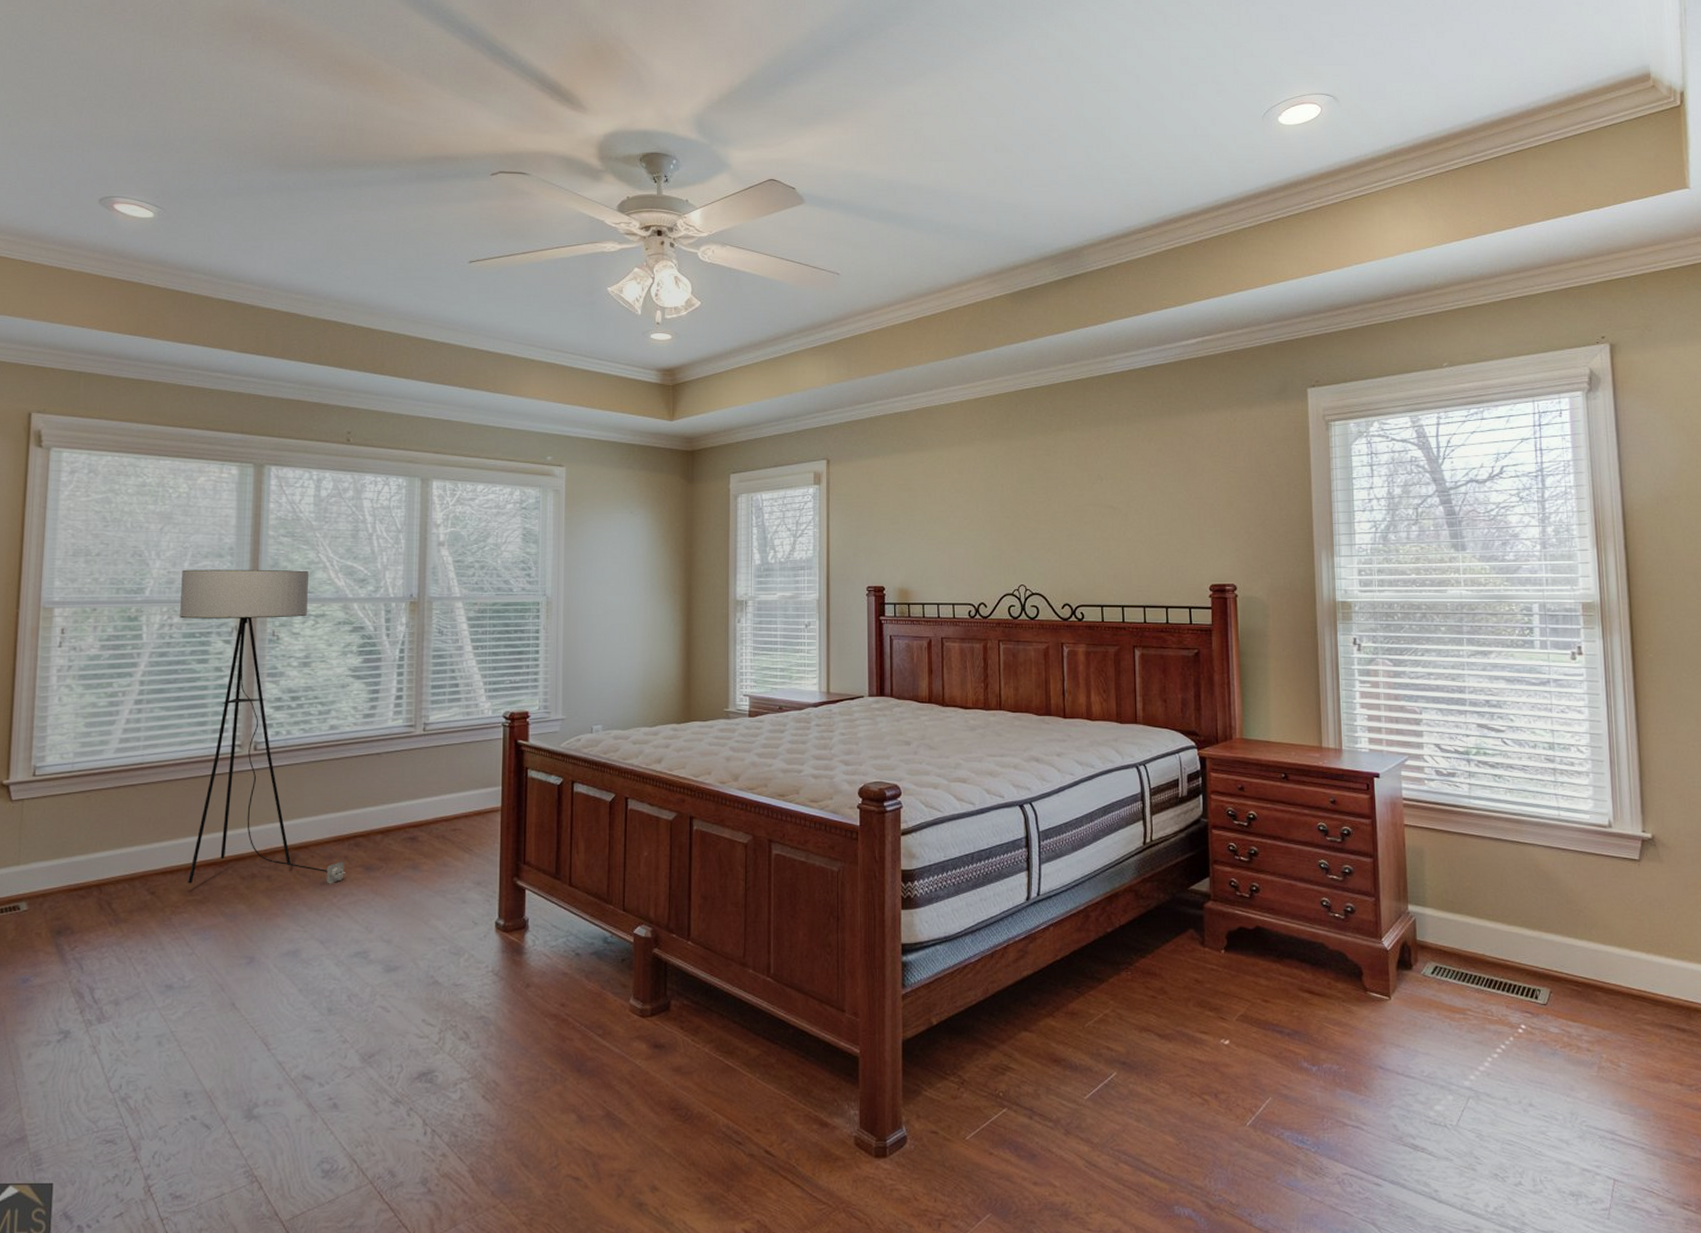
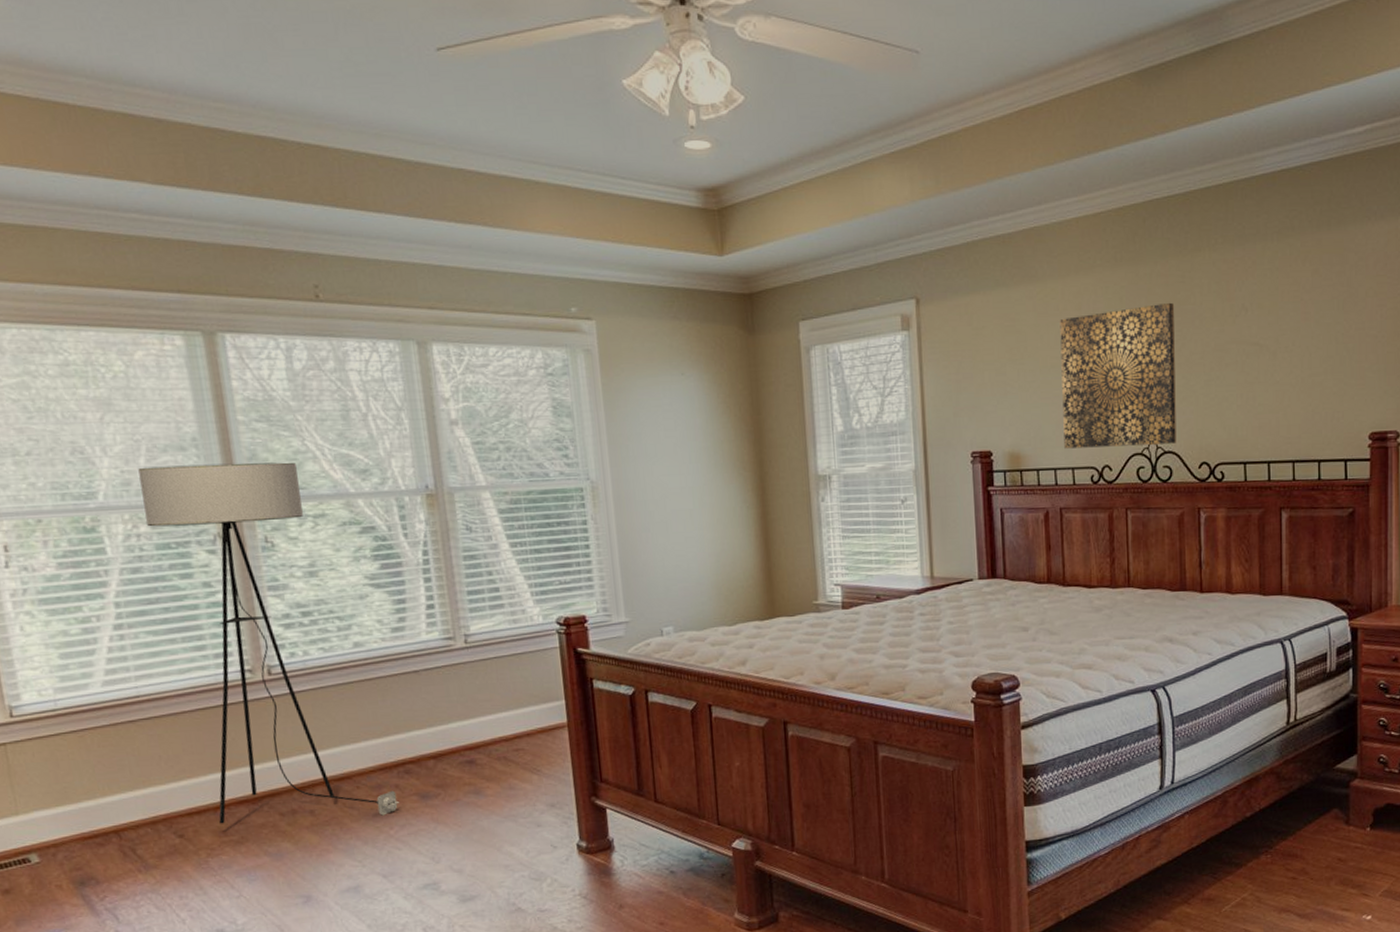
wall art: none [945,470,1043,587] -> present [1060,302,1177,449]

